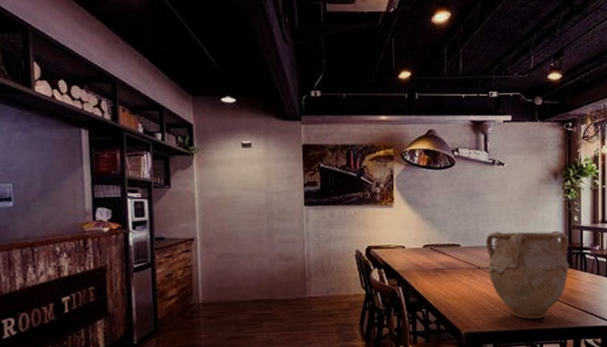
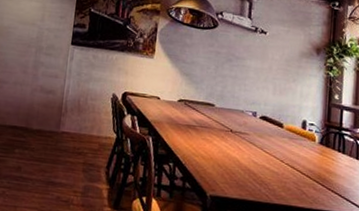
vase: present [485,230,570,319] -> none [240,97,328,195]

